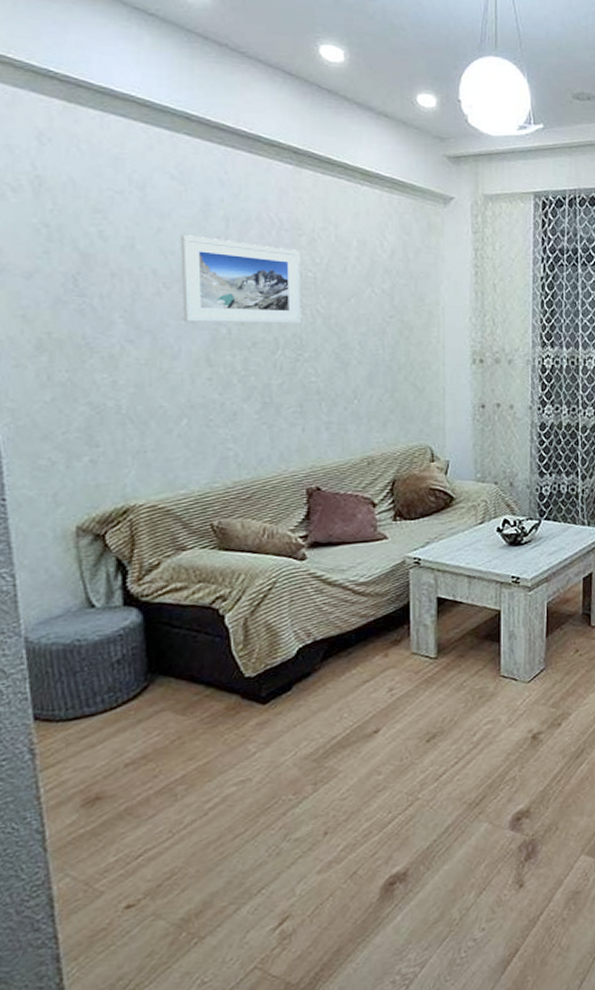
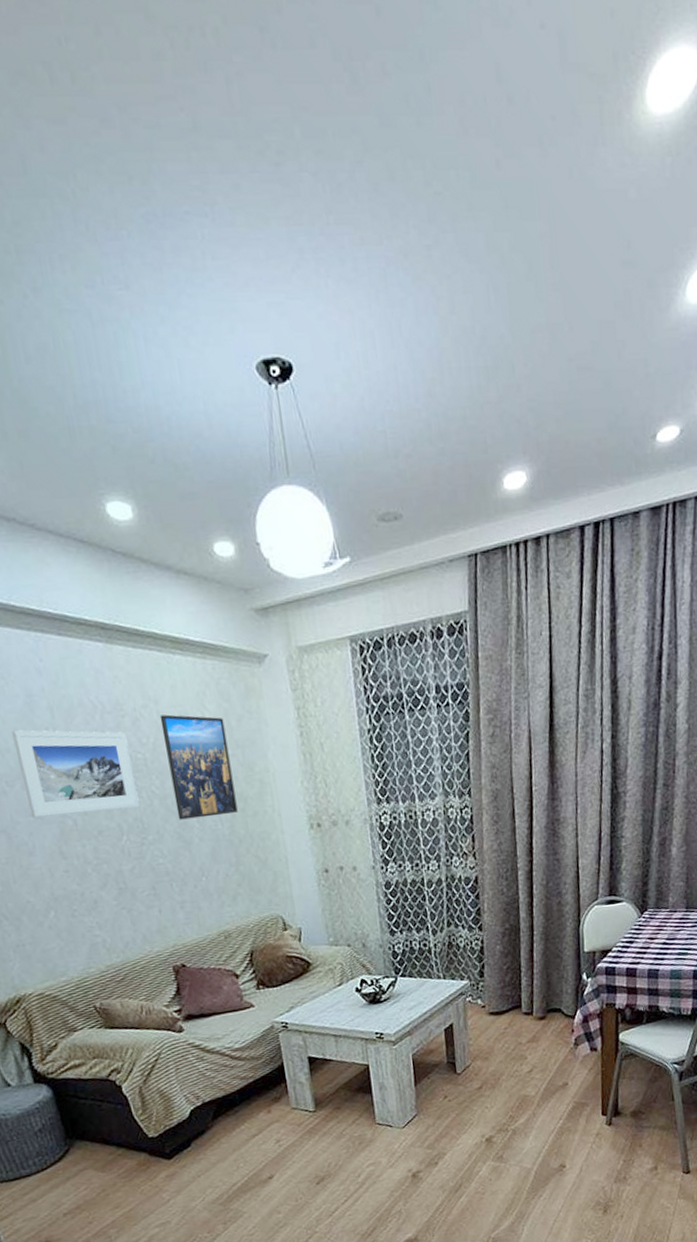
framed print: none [337,239,402,341] -> present [159,714,238,820]

